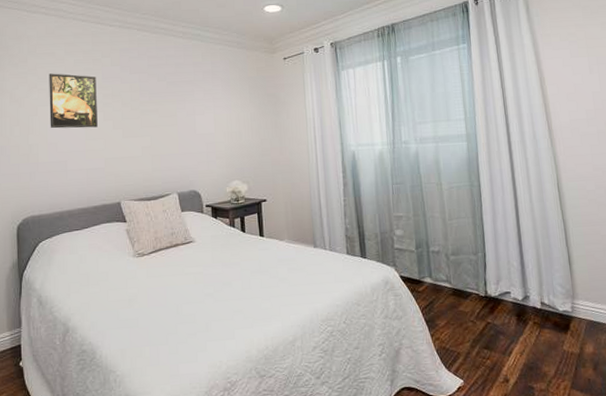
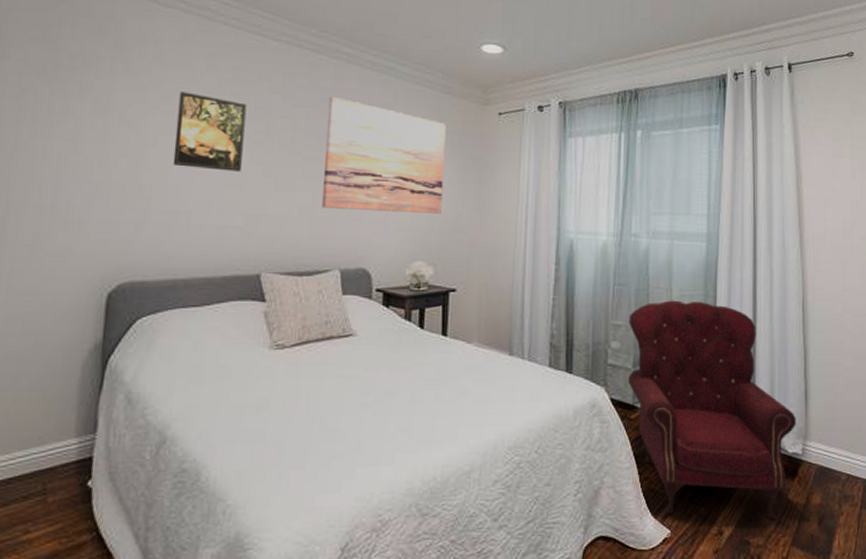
wall art: none [154,62,248,148] -> present [322,96,446,215]
armchair: none [407,190,564,368] -> present [628,300,796,521]

